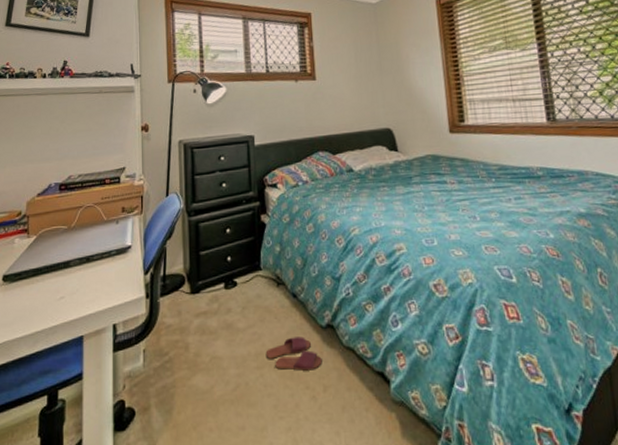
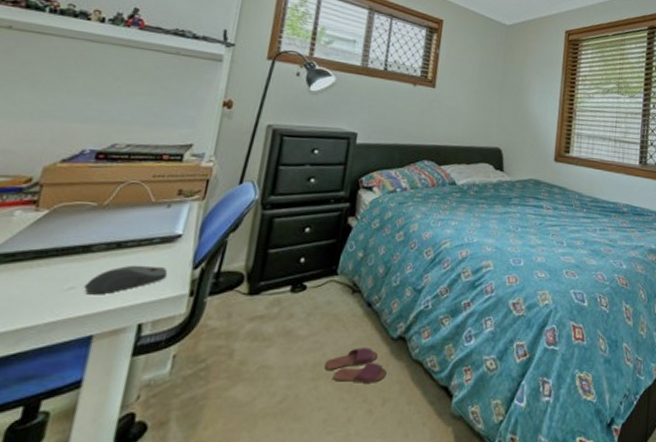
computer mouse: none [70,274,127,302] -> present [84,265,168,295]

